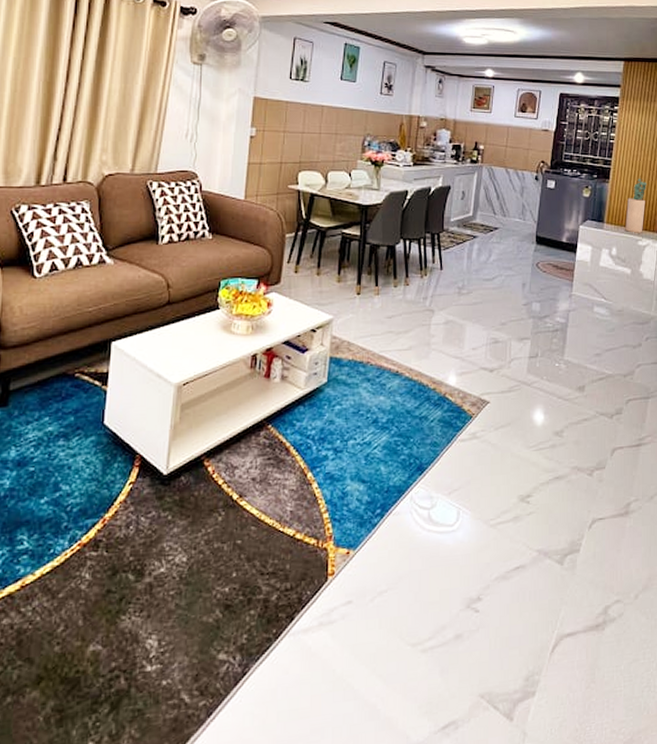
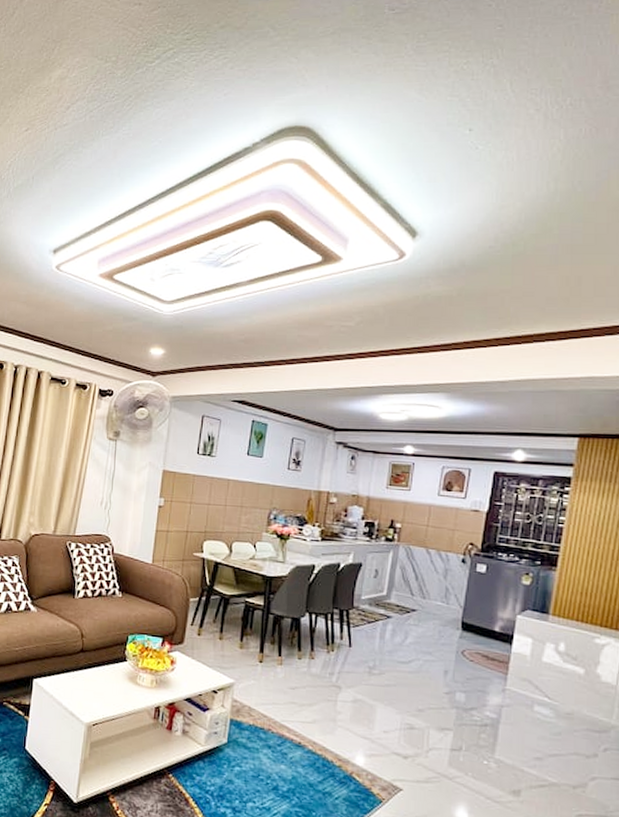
vase: present [625,176,646,234] -> none [577,565,607,631]

